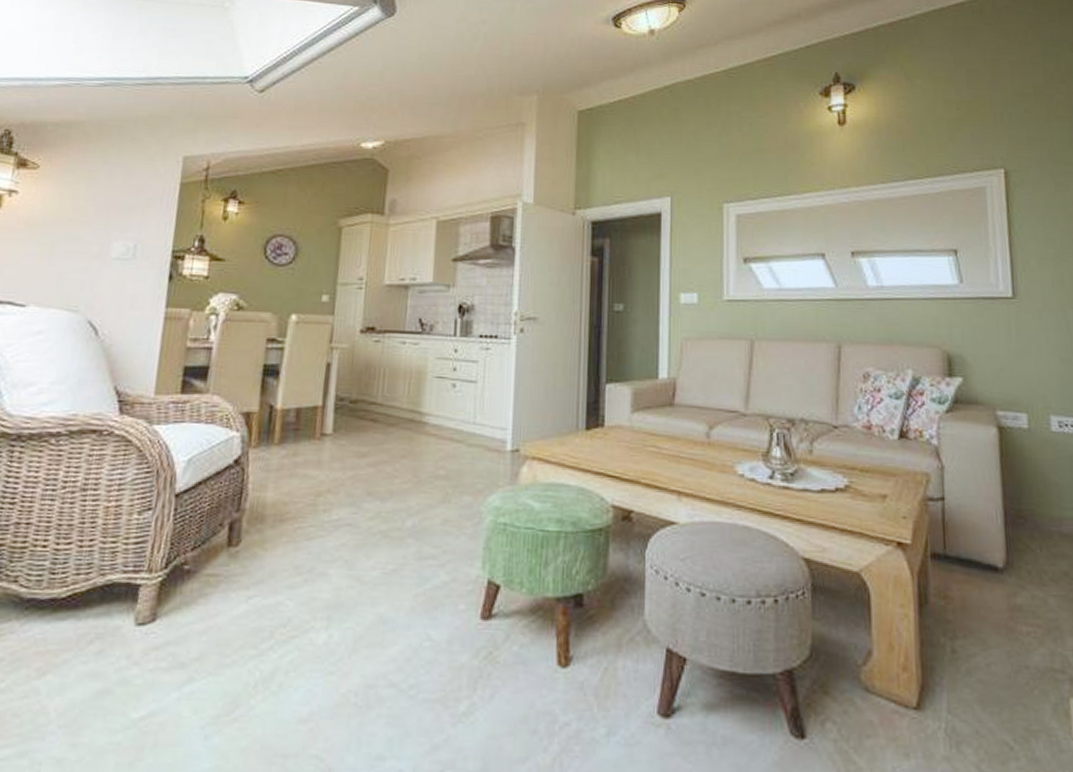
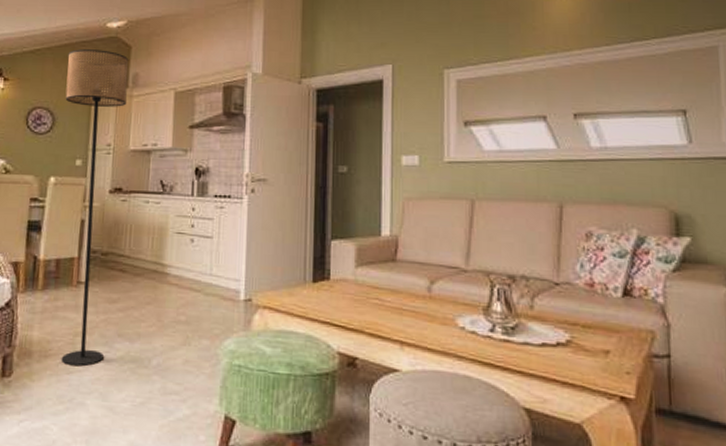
floor lamp: none [299,171,386,531] -> present [61,49,129,367]

